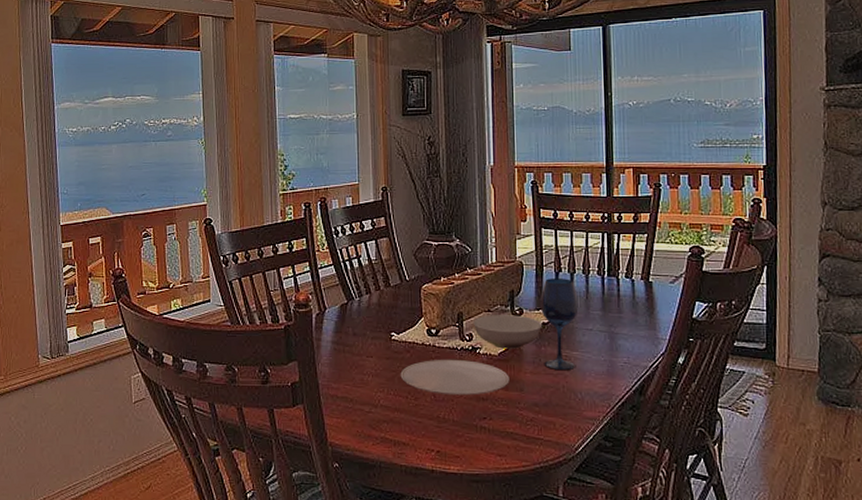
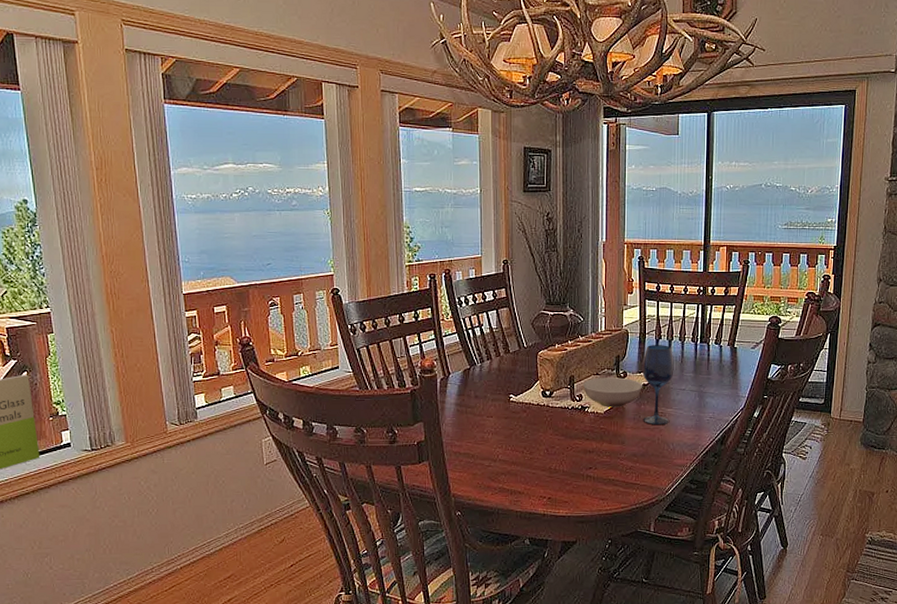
plate: present [400,359,510,396] -> none [517,417,613,449]

